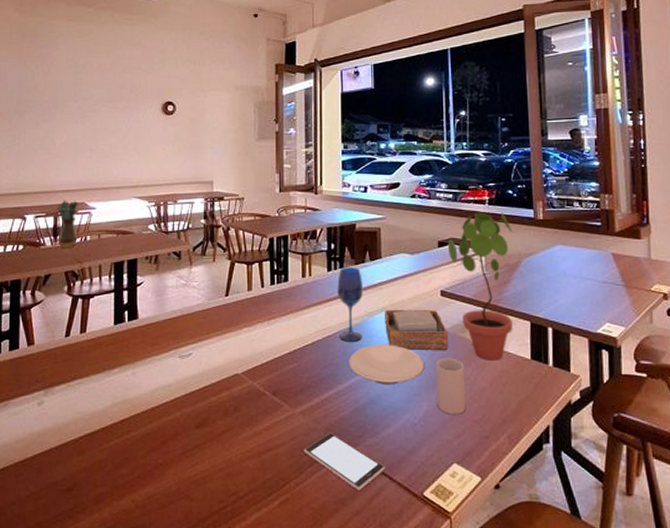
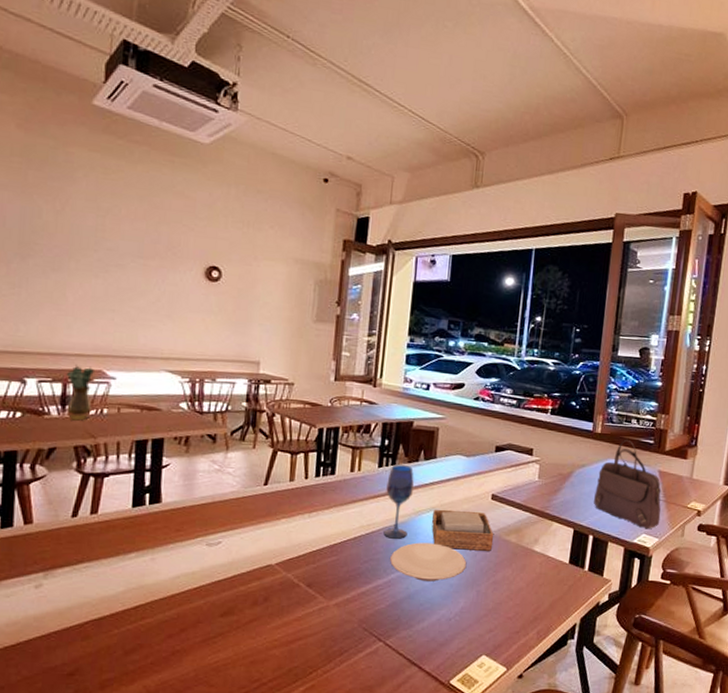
smartphone: present [303,433,386,492] -> none [334,625,416,679]
cup: present [435,358,465,414] -> none [474,558,505,611]
potted plant: present [447,212,512,361] -> none [504,420,570,563]
handbag: none [547,224,623,318] -> present [594,440,662,529]

